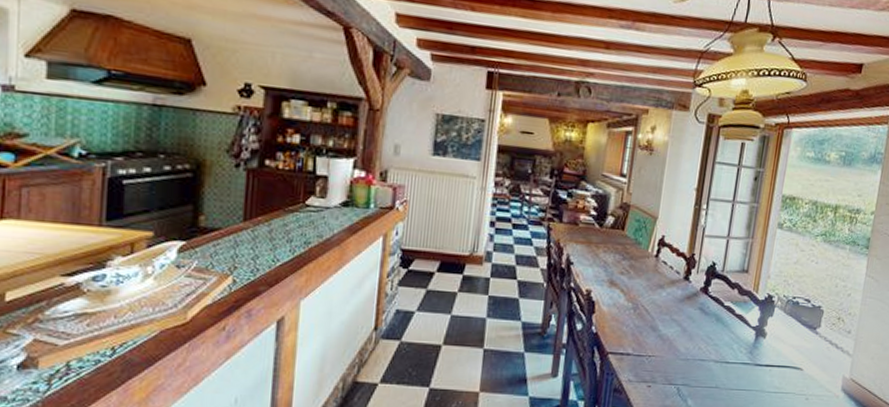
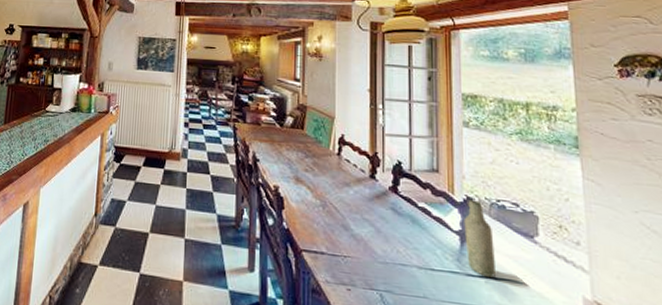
bottle: none [758,297,784,366] -> present [464,200,495,278]

